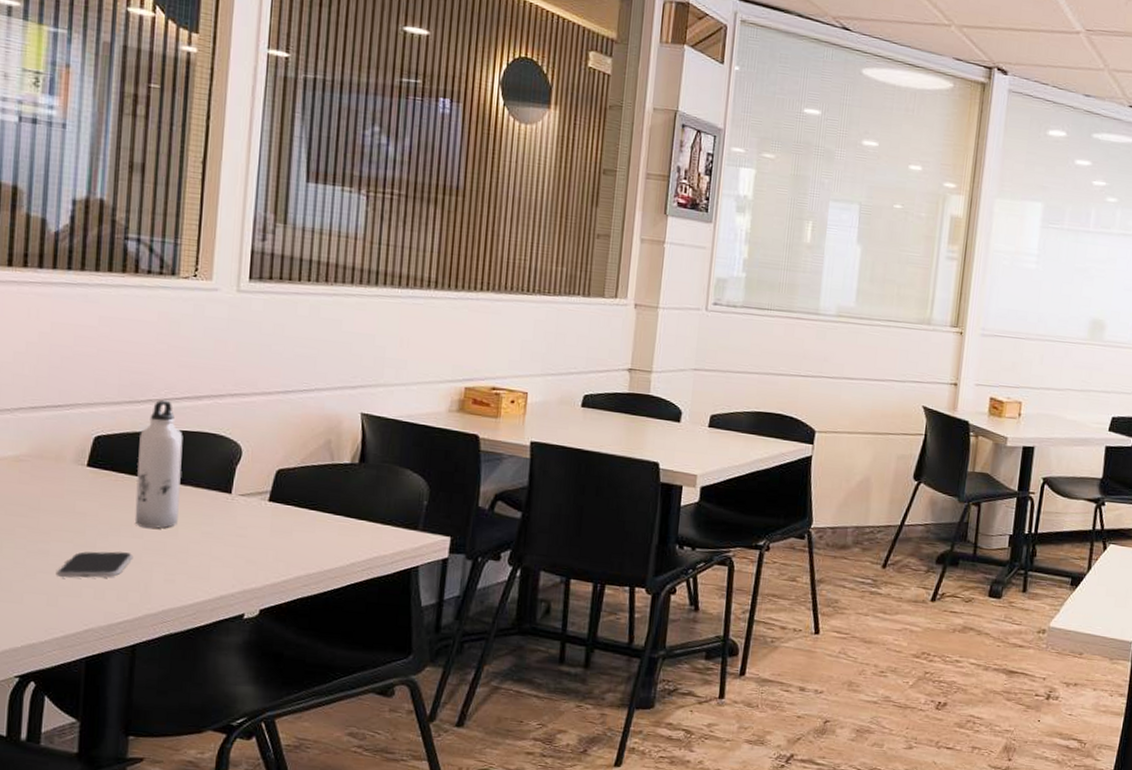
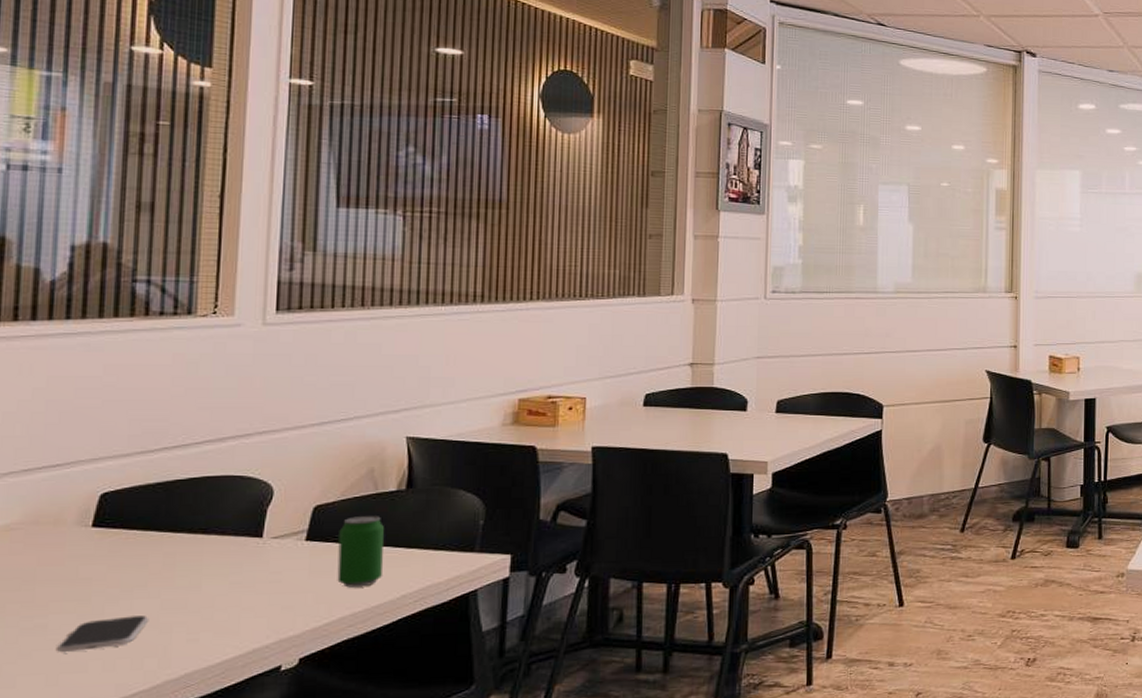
water bottle: present [134,399,183,529] -> none [149,446,205,586]
beverage can: none [295,483,338,551] -> present [337,516,384,588]

